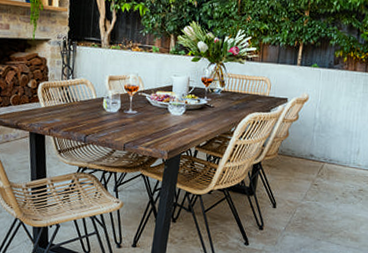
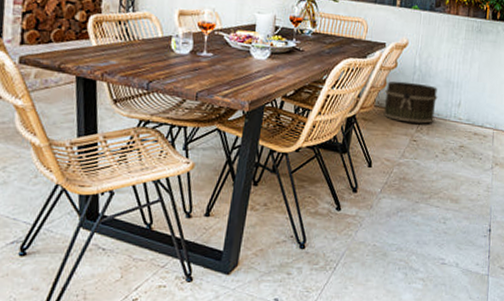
bucket: none [285,131,337,170] -> present [382,81,438,124]

